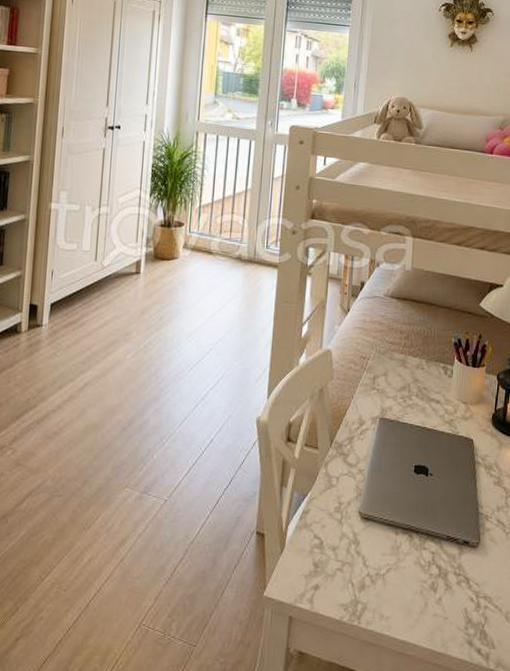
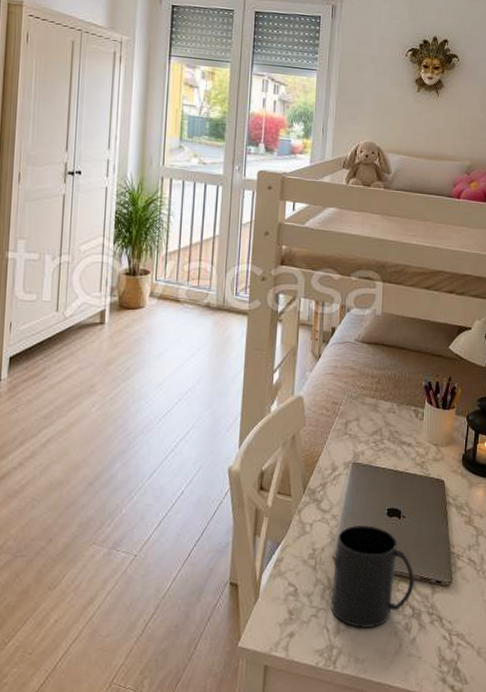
mug: none [356,480,442,585] -> present [331,525,415,628]

